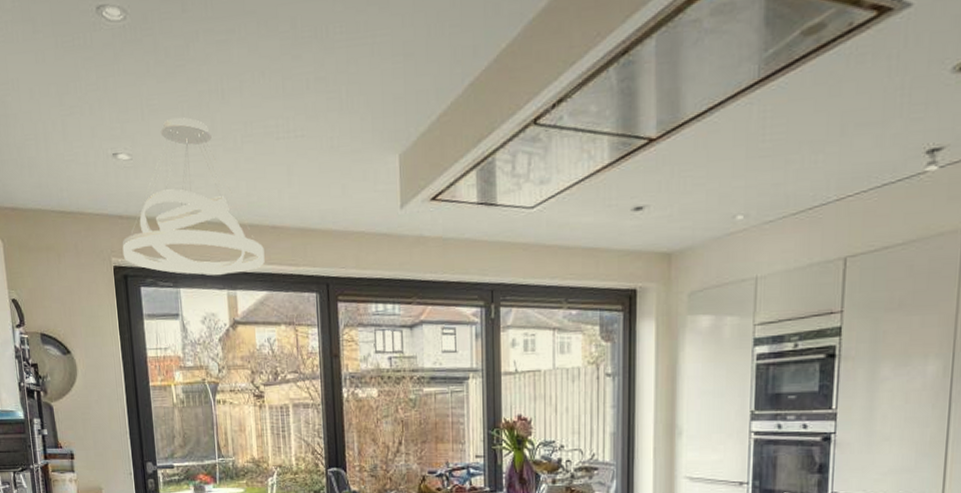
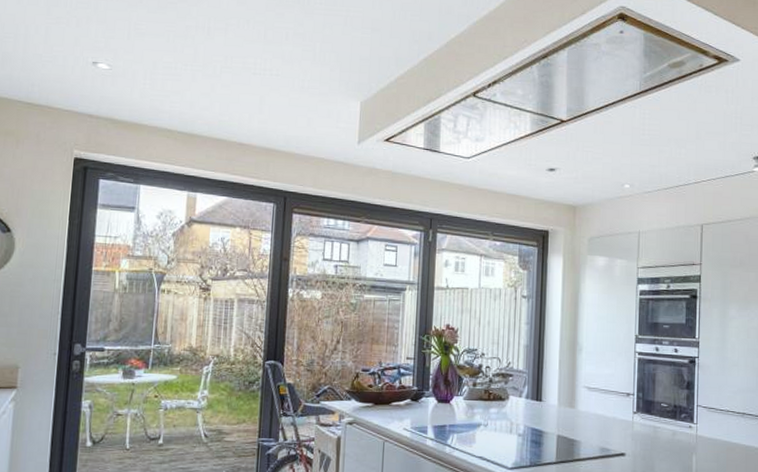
pendant light: present [122,117,265,276] -> none [86,42,229,179]

